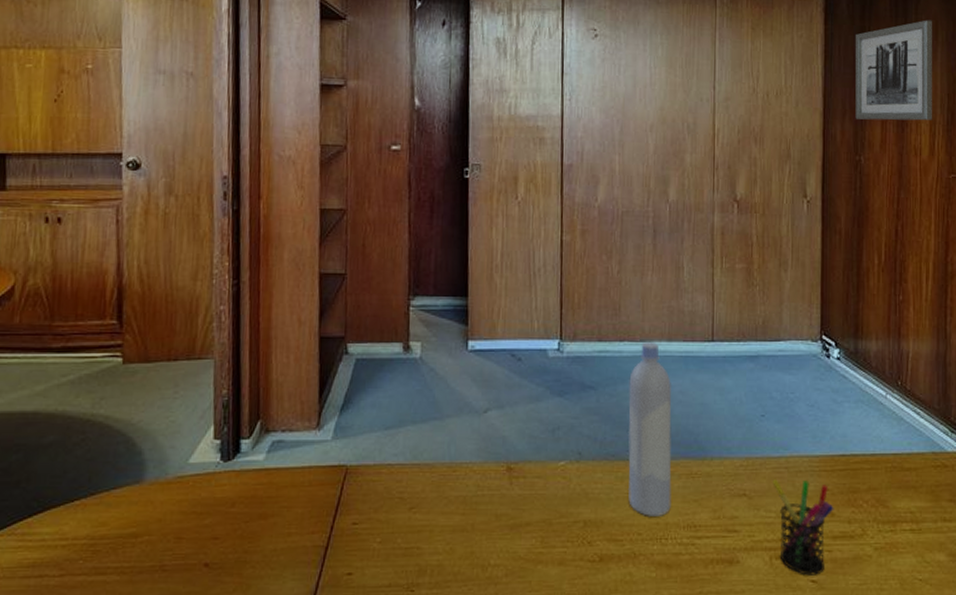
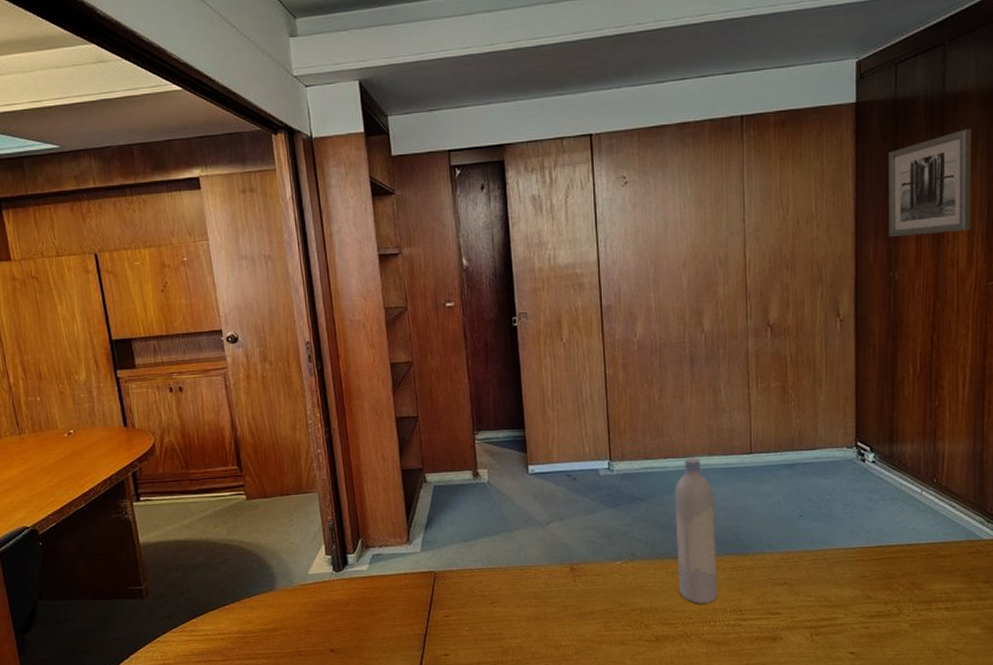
pen holder: present [772,479,834,576] -> none [812,569,871,649]

